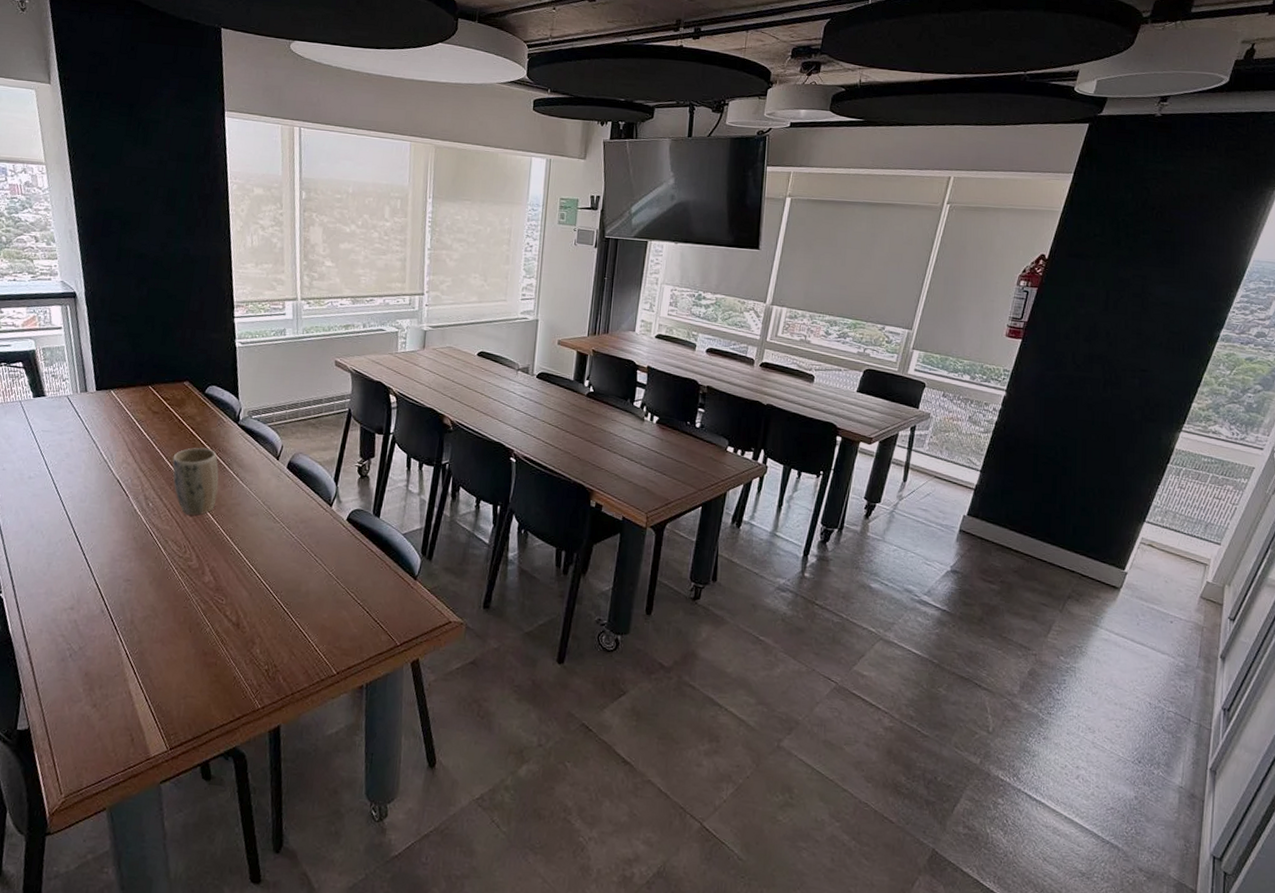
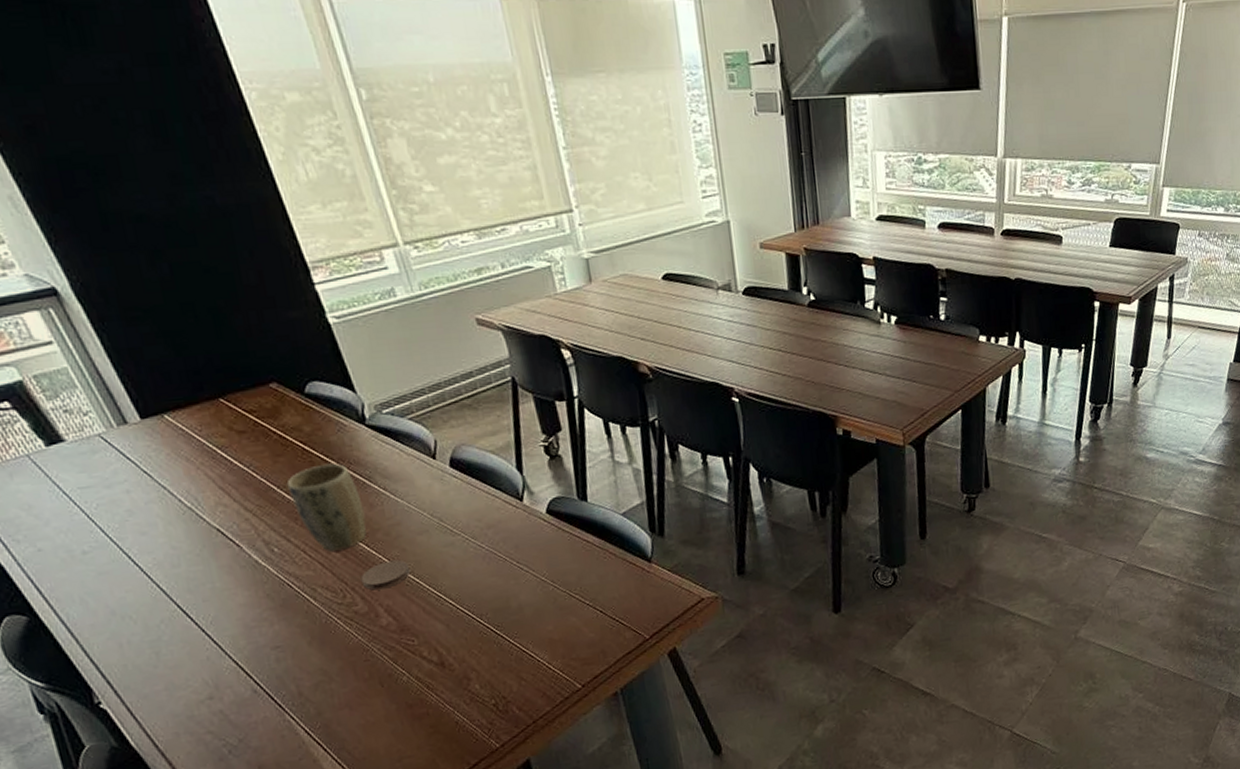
coaster: none [200,531,237,553] -> present [360,559,411,590]

